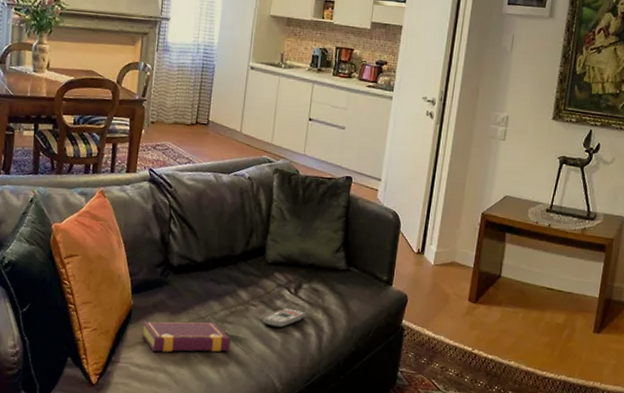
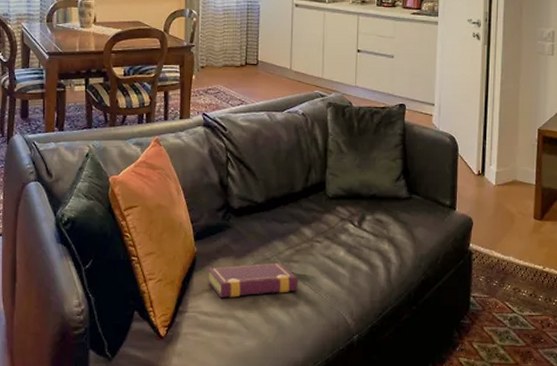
remote control: present [263,308,307,328] -> none [329,242,373,262]

